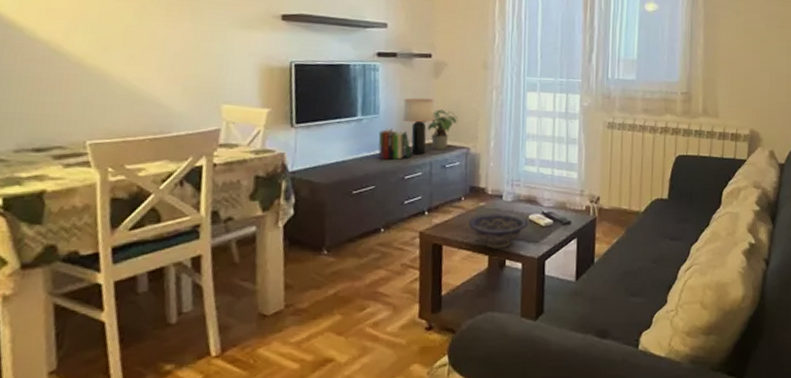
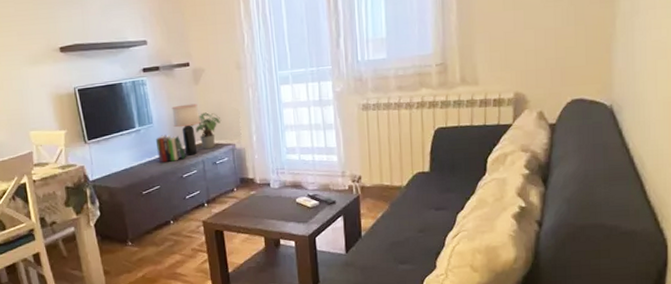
decorative bowl: present [469,212,529,249] -> none [243,198,297,231]

